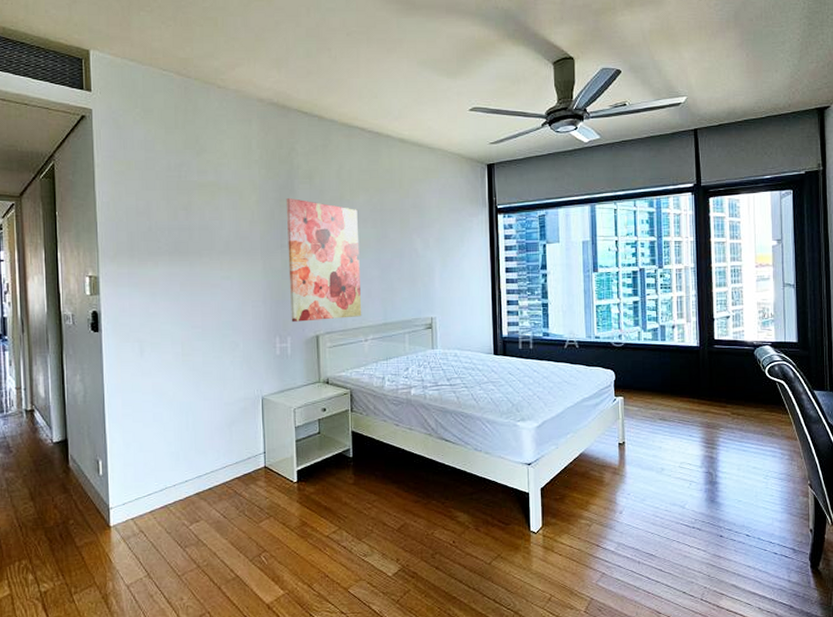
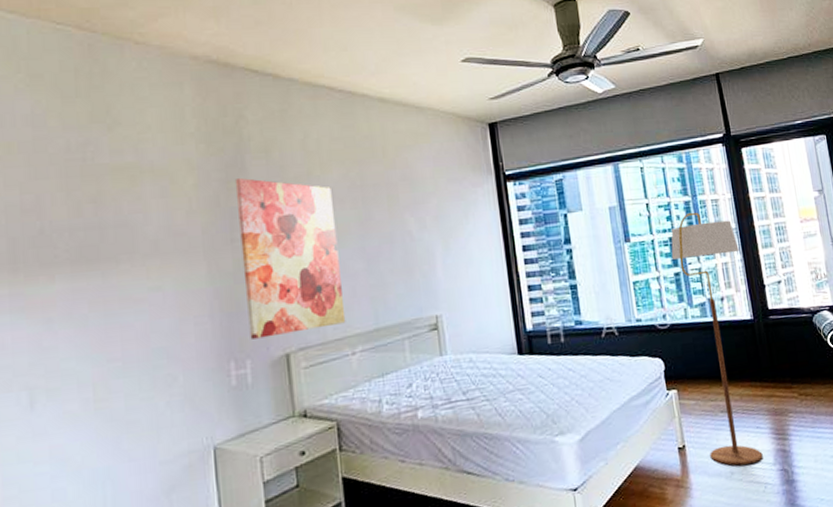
floor lamp: none [632,251,694,464] -> present [671,212,763,466]

